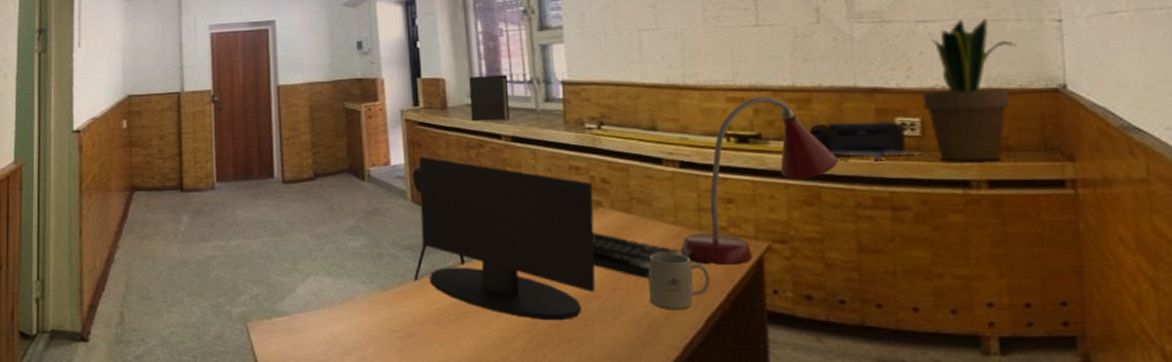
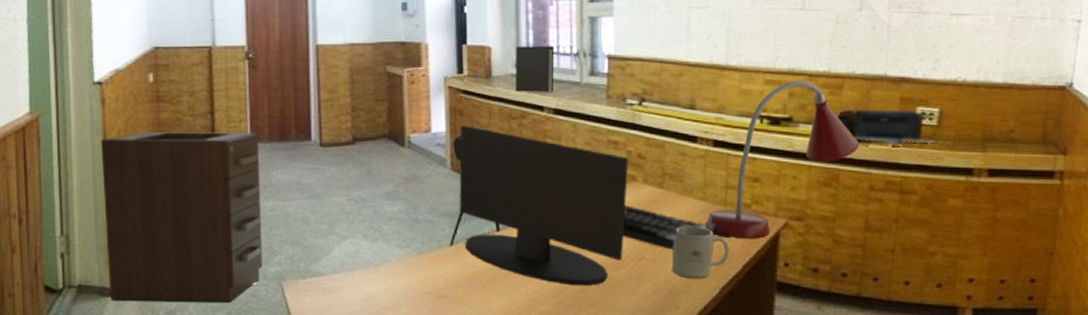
filing cabinet: none [77,172,228,347] -> present [101,132,263,303]
potted plant: present [922,18,1017,162] -> none [944,14,1037,151]

